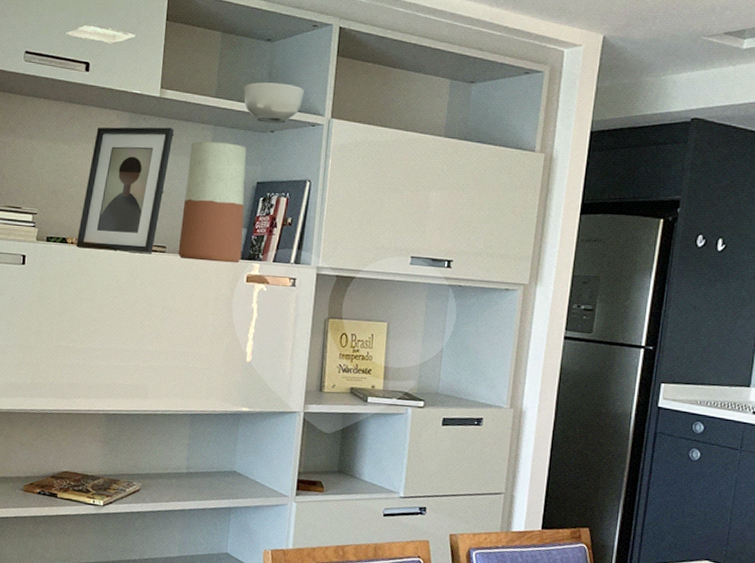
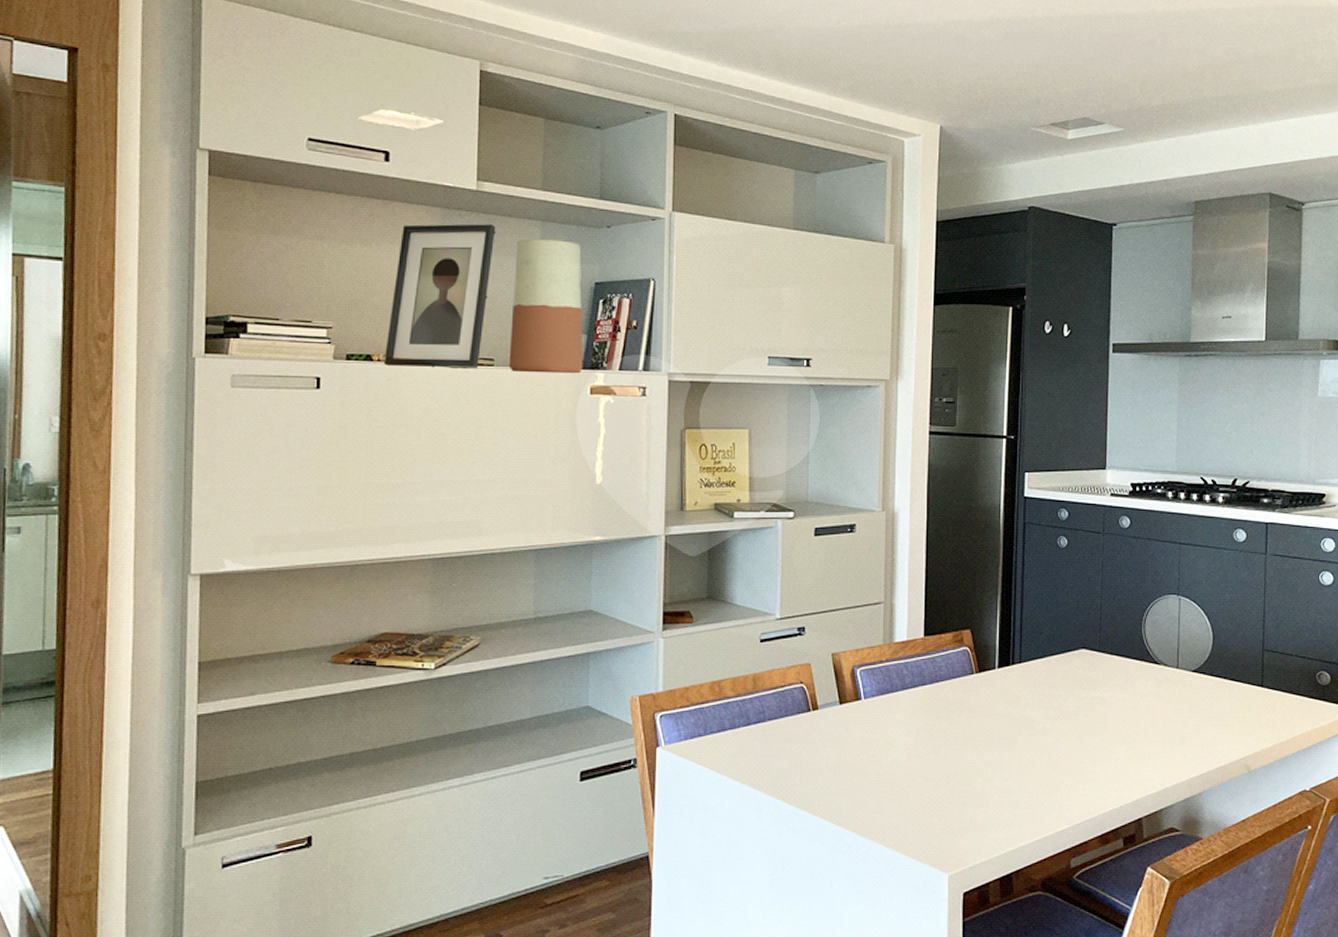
bowl: present [243,82,304,124] -> none [573,173,641,218]

